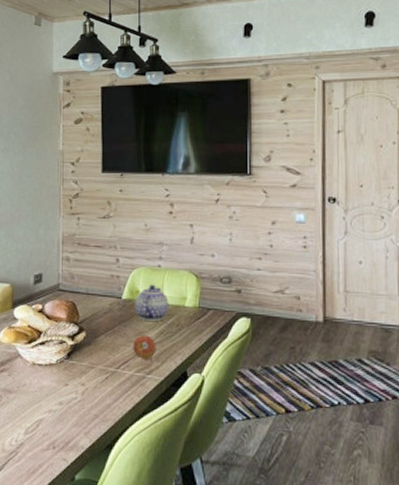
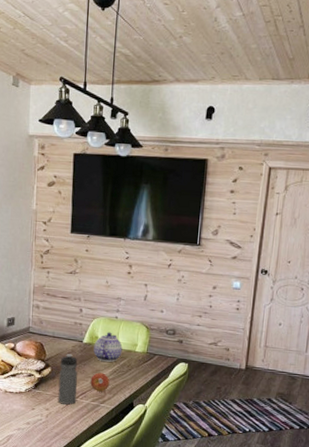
water bottle: none [95,313,118,378] -> present [58,354,78,405]

